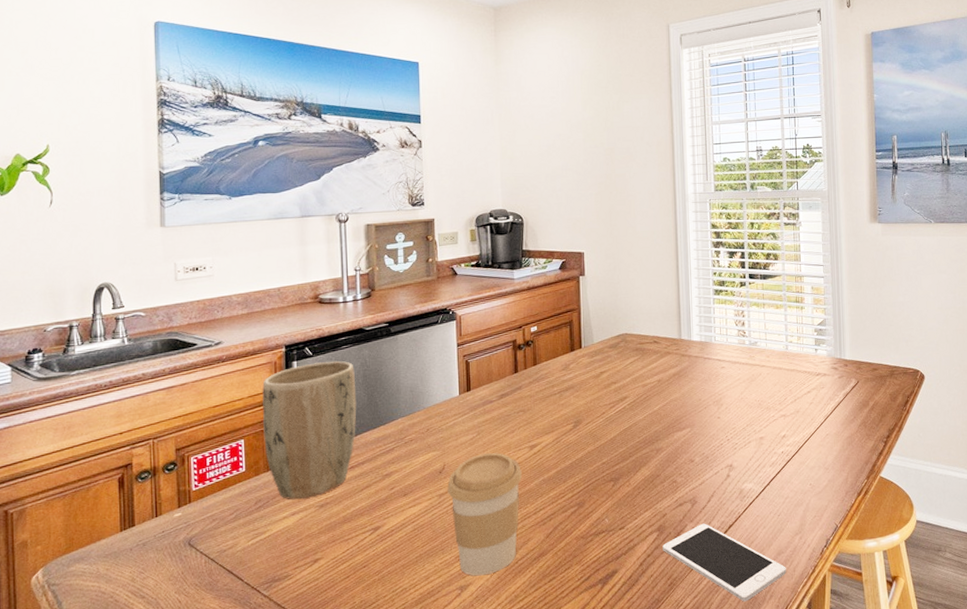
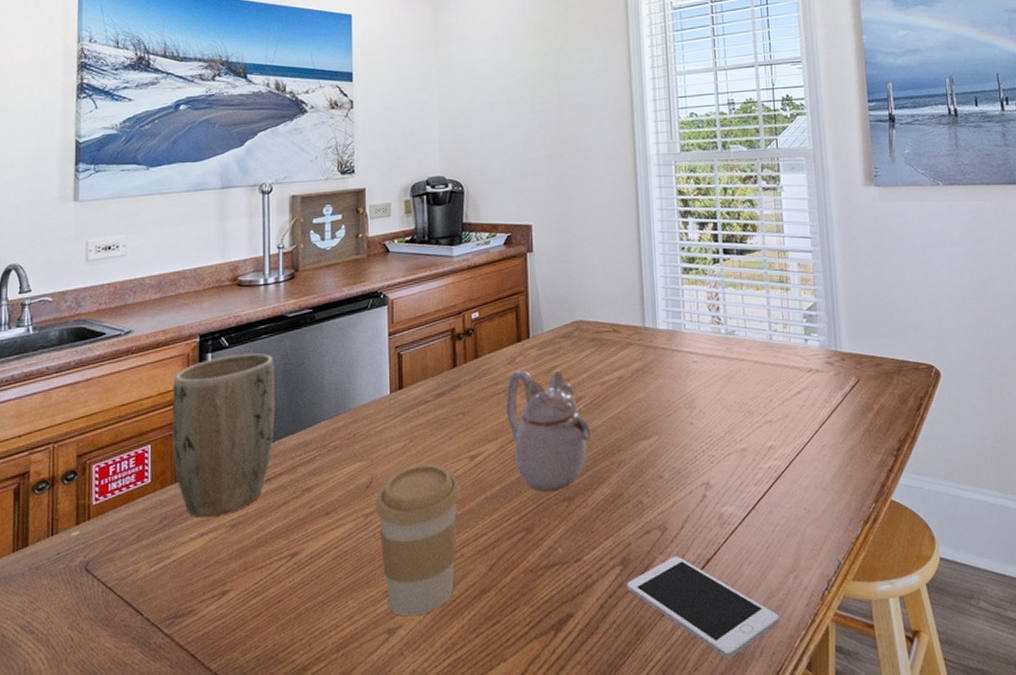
teapot: none [560,374,634,474] -> present [505,369,591,491]

